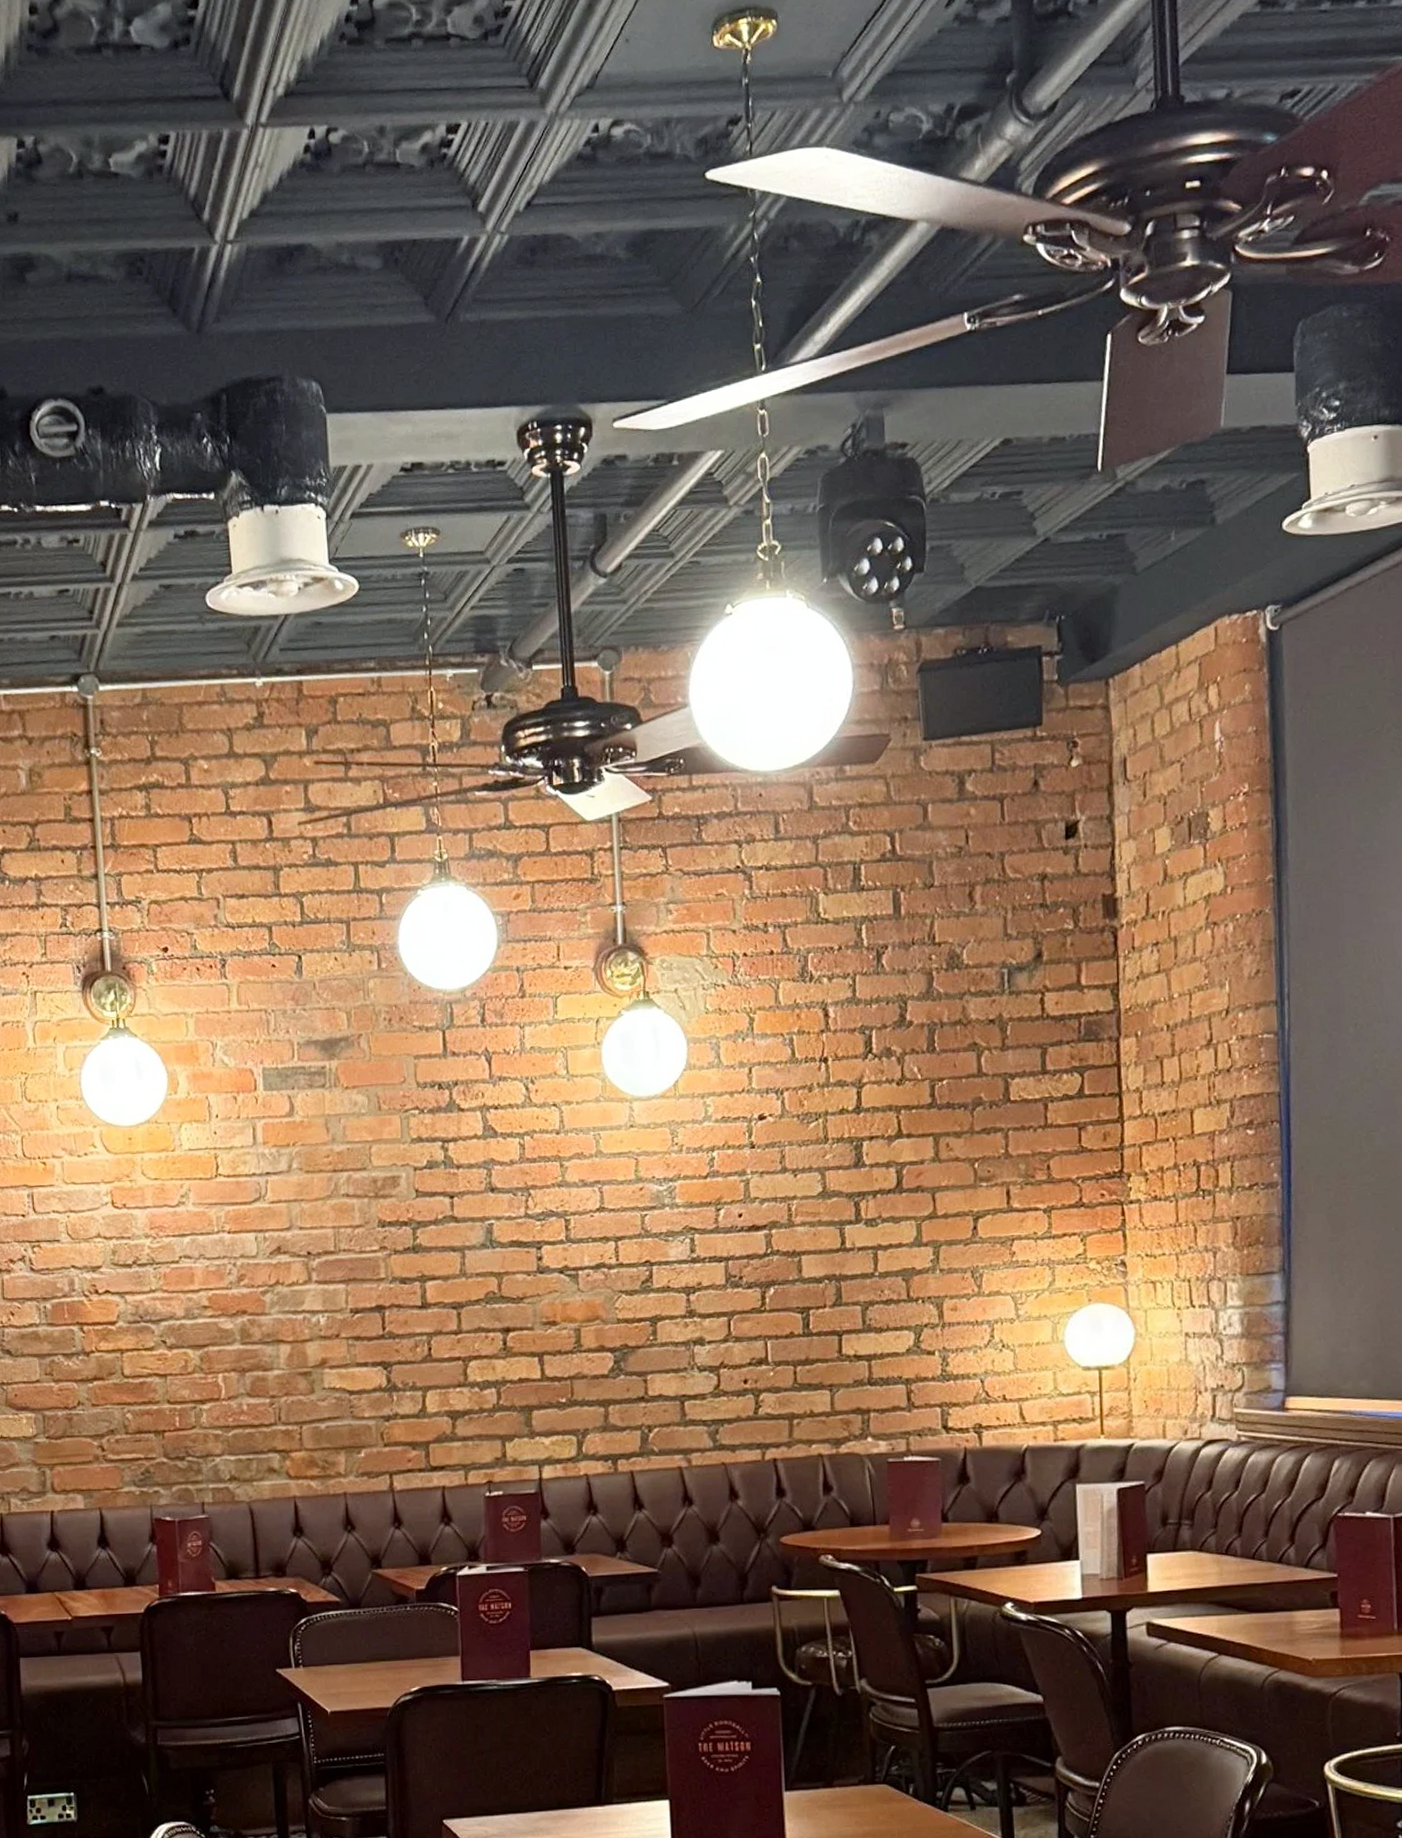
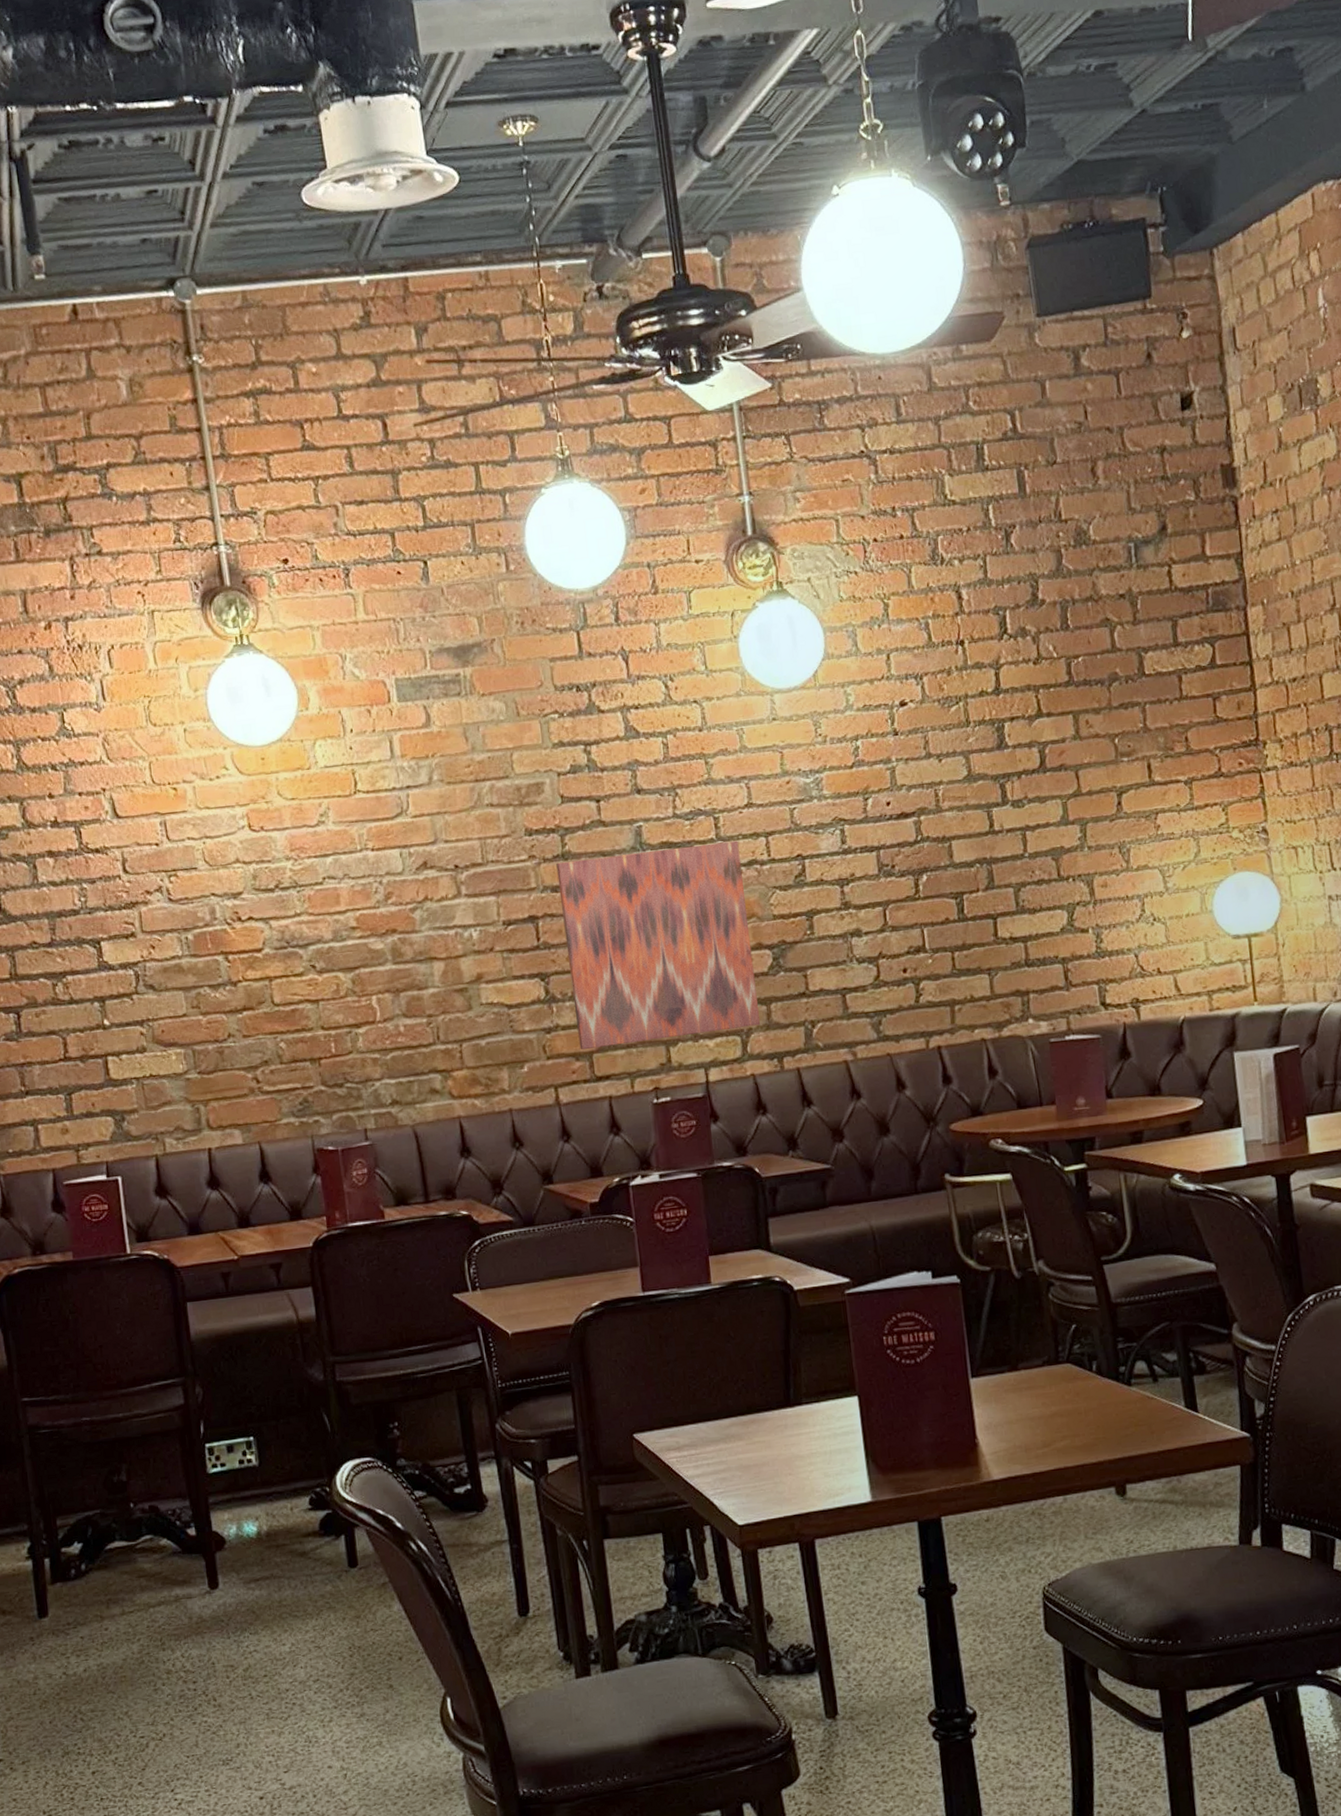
wall art: none [406,1243,597,1440] -> present [556,840,760,1050]

